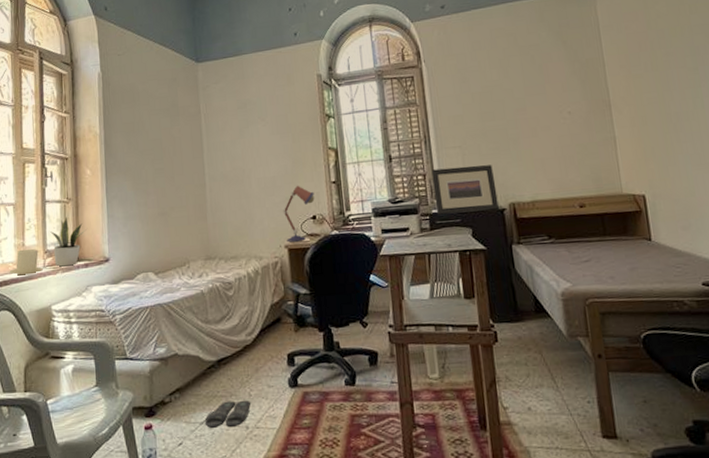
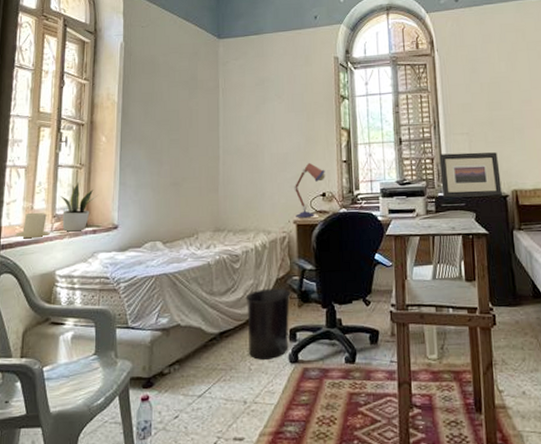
slippers: present [205,400,251,428] -> none [204,374,250,401]
waste bin: none [241,313,287,385] -> present [245,288,291,360]

